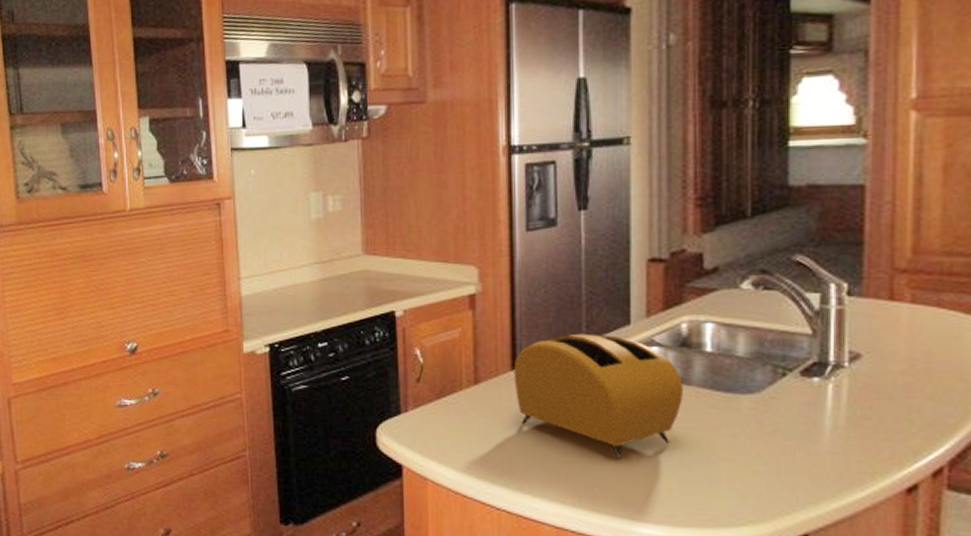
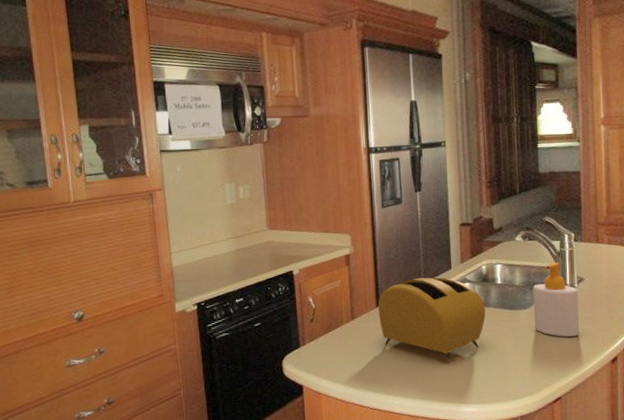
soap bottle: none [767,325,849,445] -> present [533,262,580,337]

